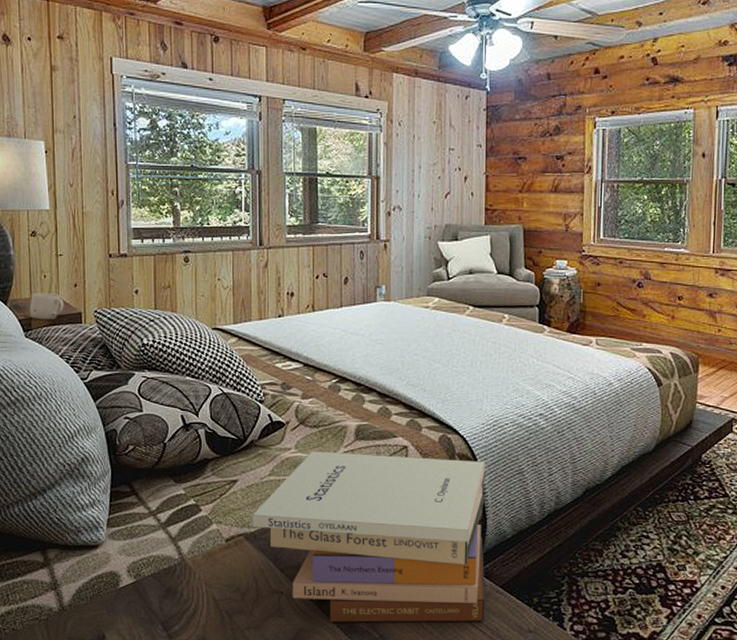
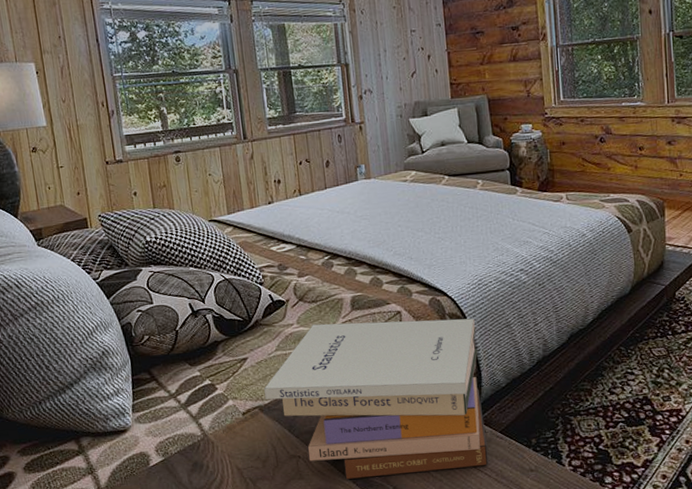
mug: present [29,292,64,321] -> none [38,203,70,229]

